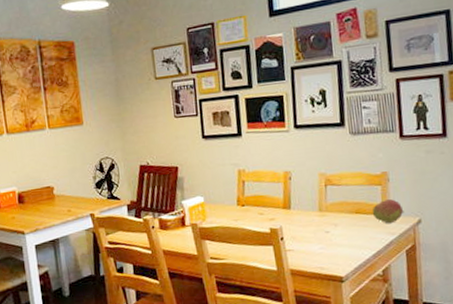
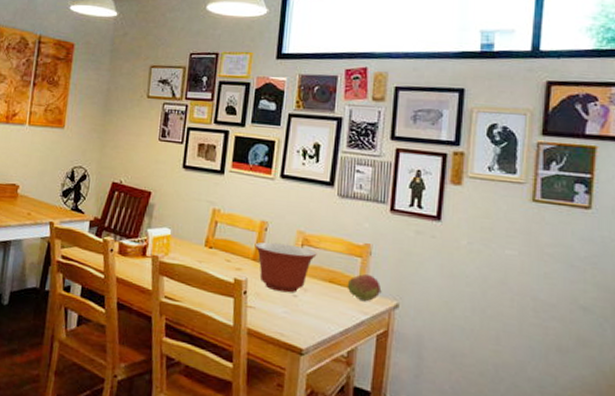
mixing bowl: none [282,187,341,232] -> present [254,241,317,293]

